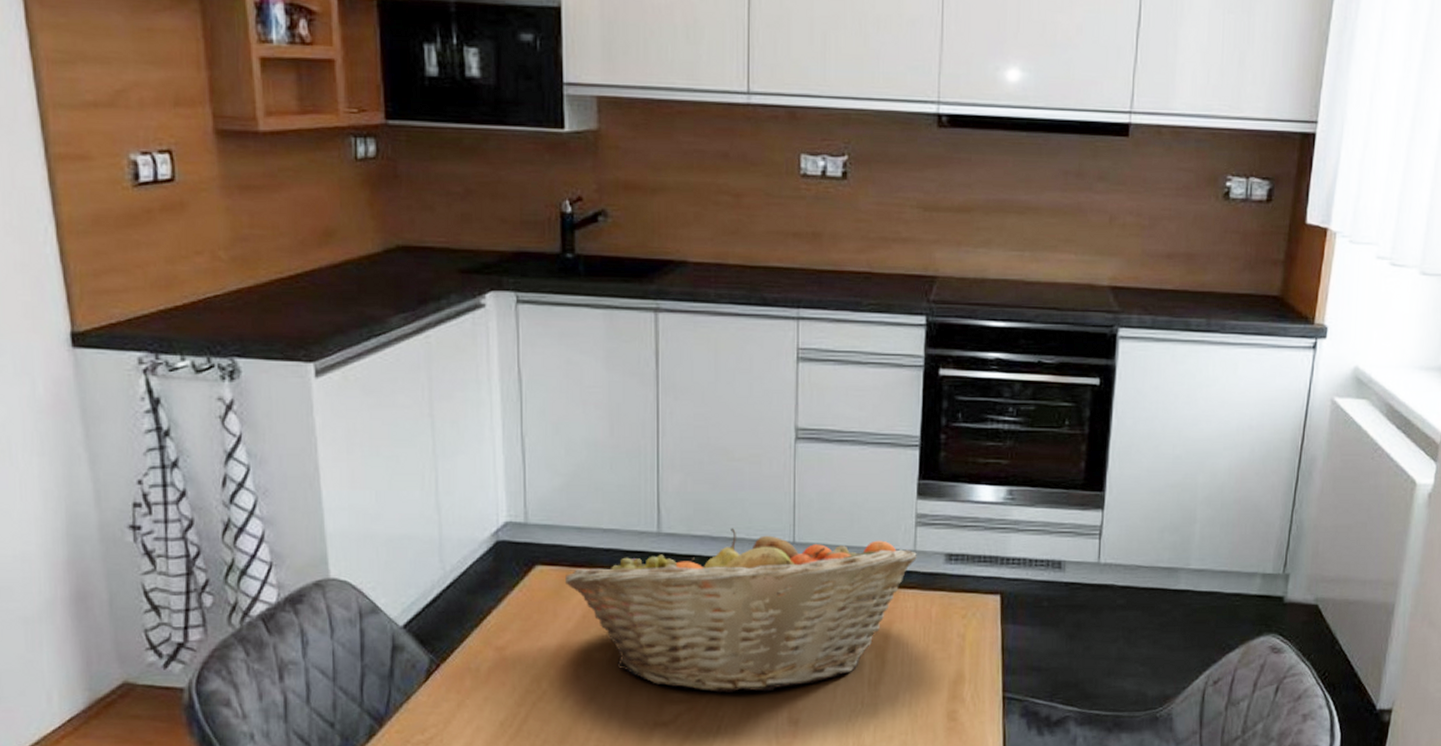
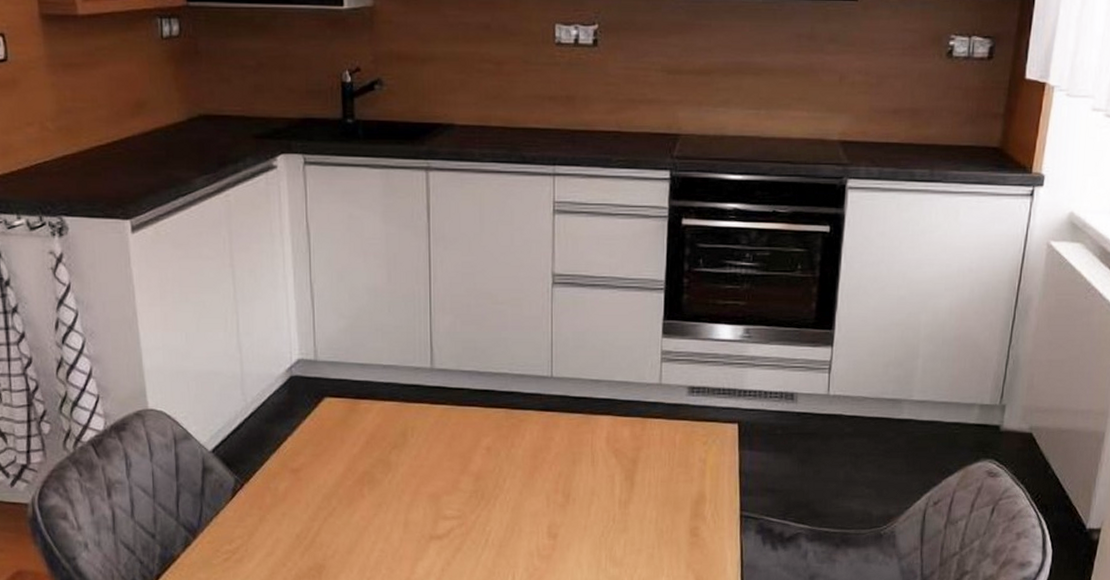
fruit basket: present [566,527,917,693] -> none [351,363,662,510]

